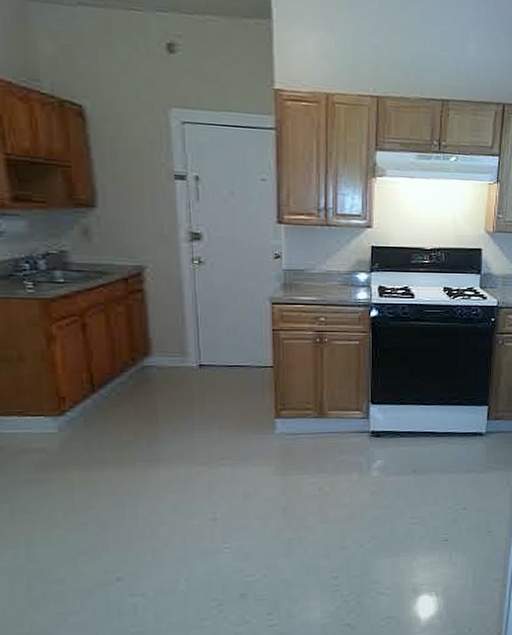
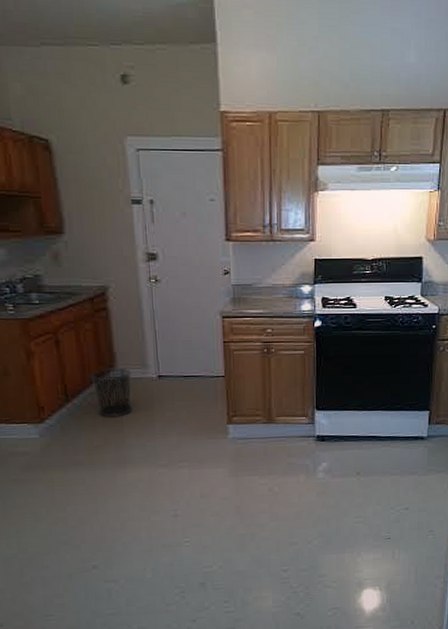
waste bin: none [122,355,169,411] -> present [91,367,132,418]

